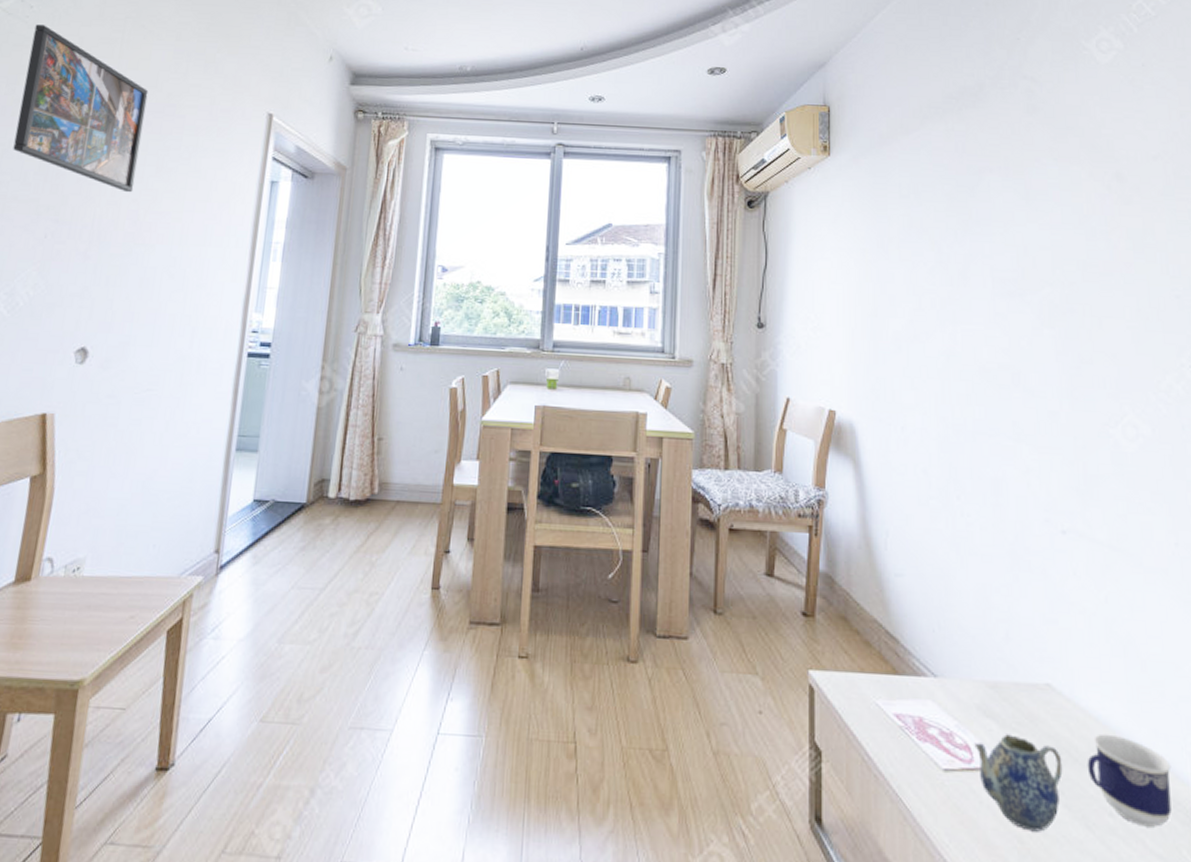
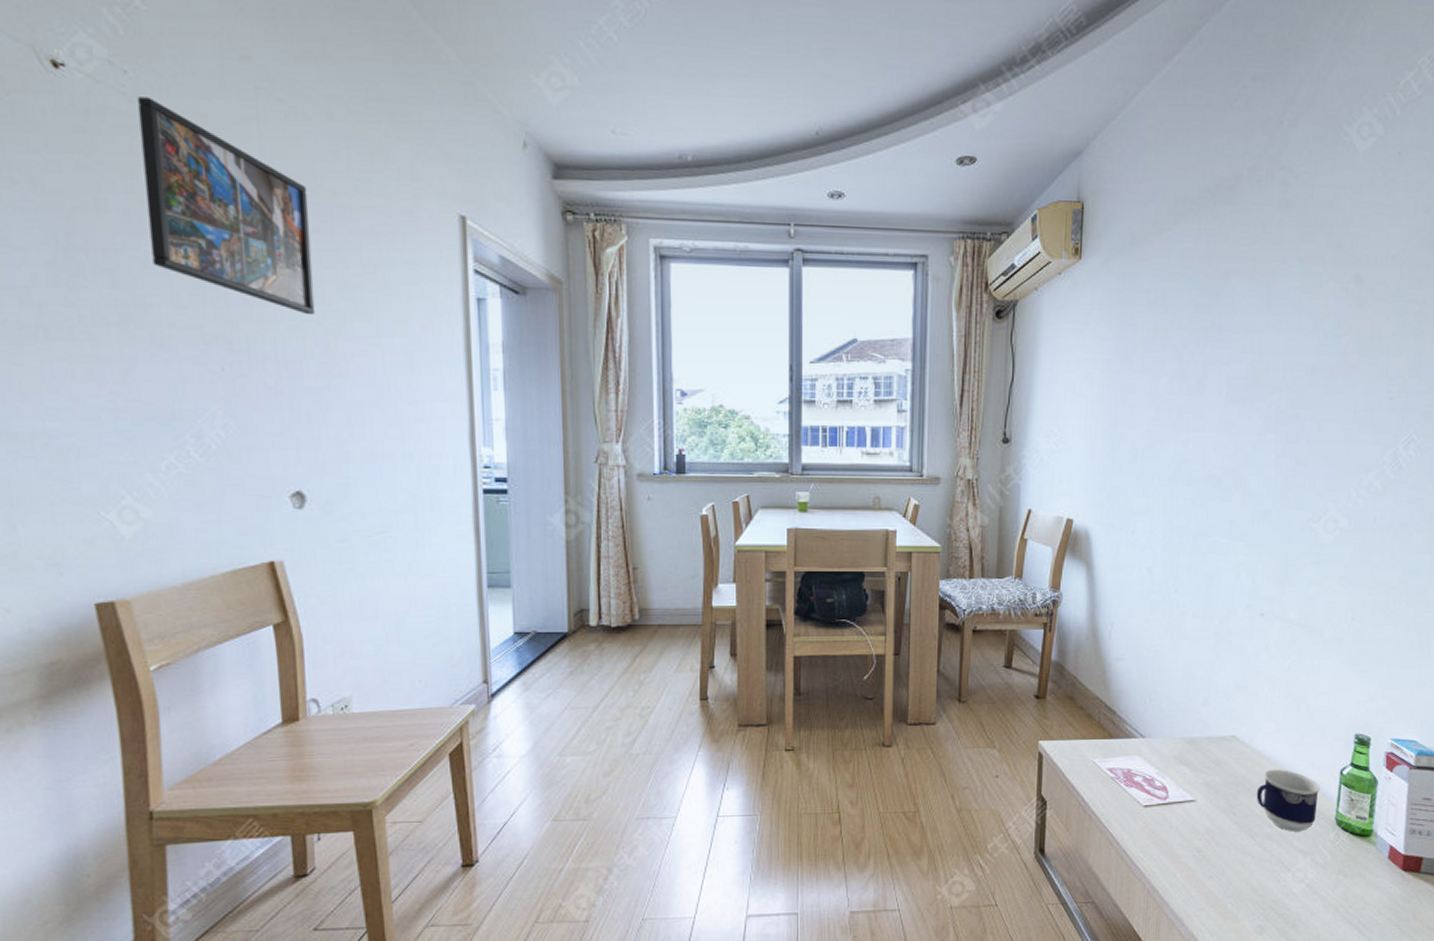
teapot: present [974,734,1063,832] -> none [1170,776,1238,843]

